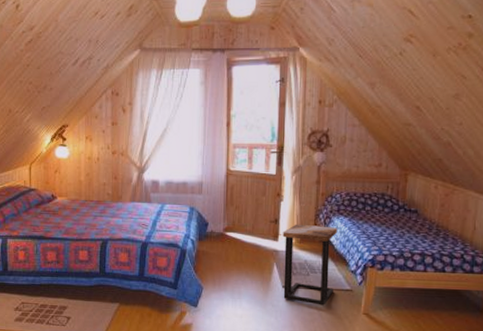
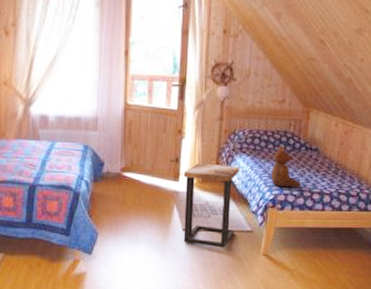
teddy bear: none [369,206,402,249] -> present [271,144,302,188]

